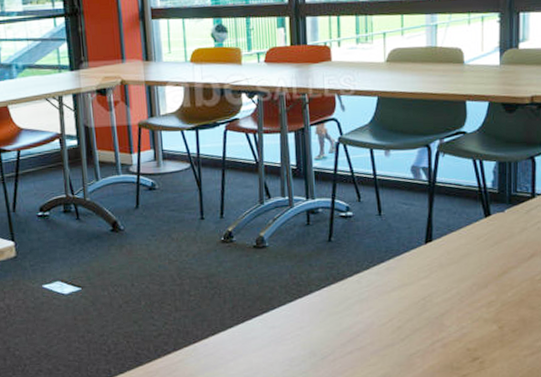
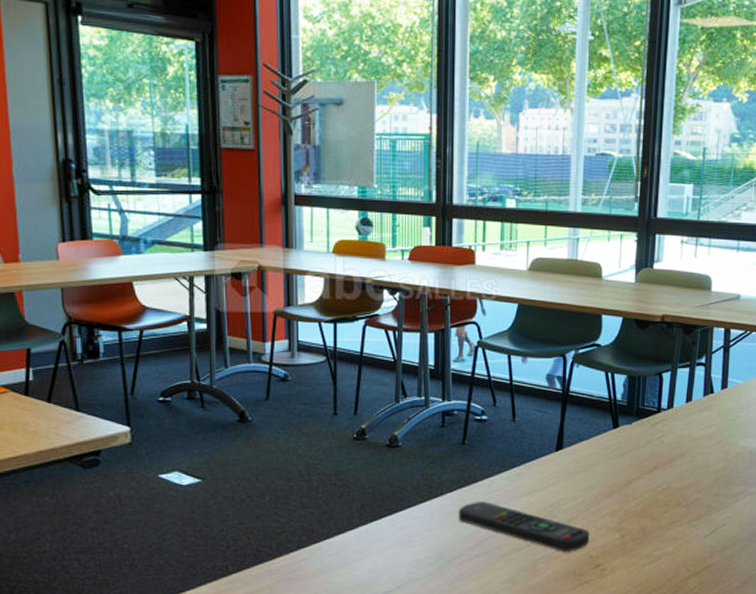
remote control: none [328,298,466,345] -> present [457,502,590,551]

